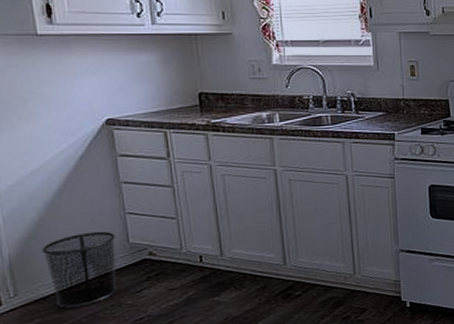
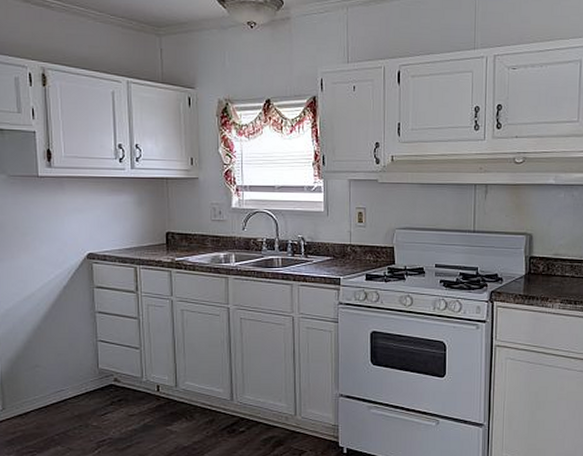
trash can: present [41,231,118,308] -> none [27,356,88,424]

